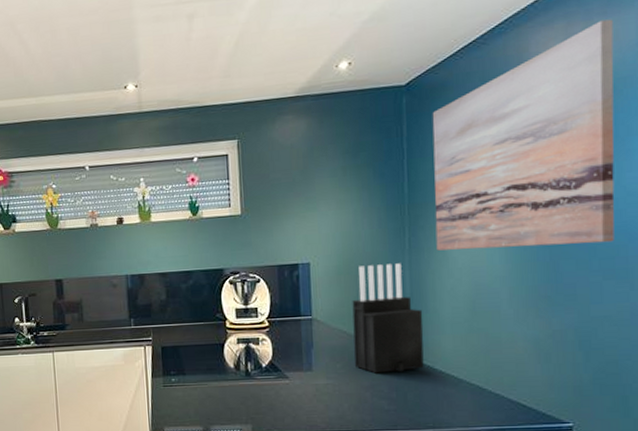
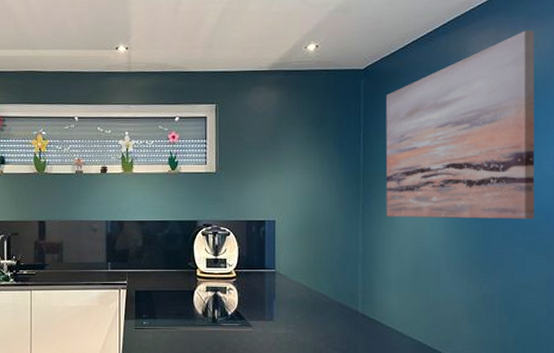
knife block: present [352,263,424,374] -> none [311,226,373,326]

